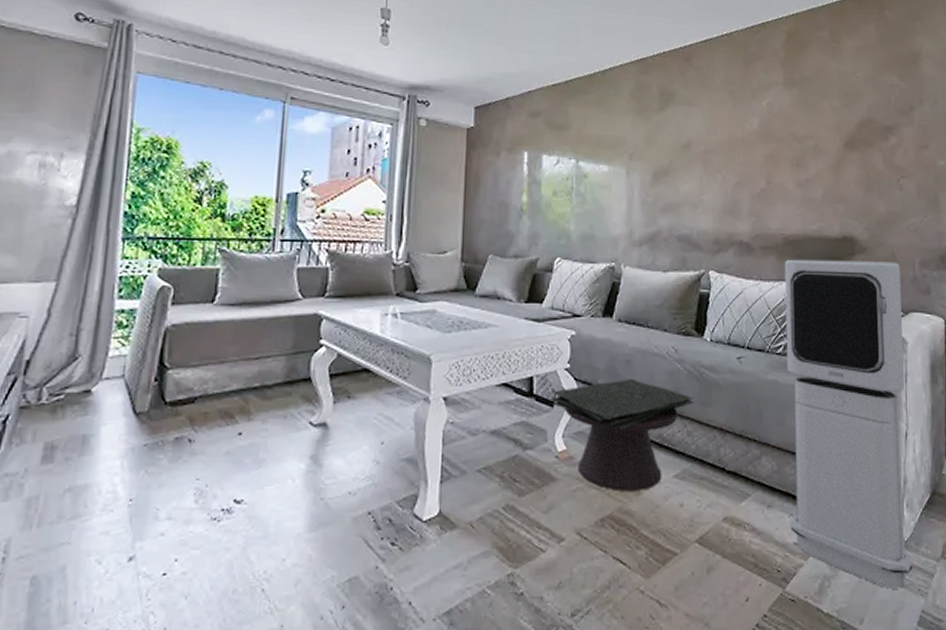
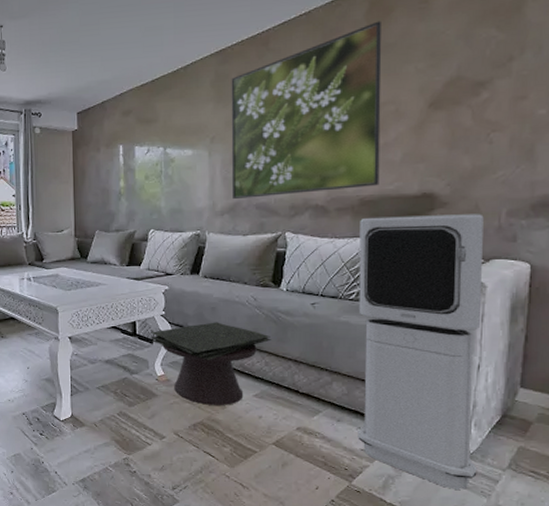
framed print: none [651,53,802,229] -> present [231,20,382,200]

